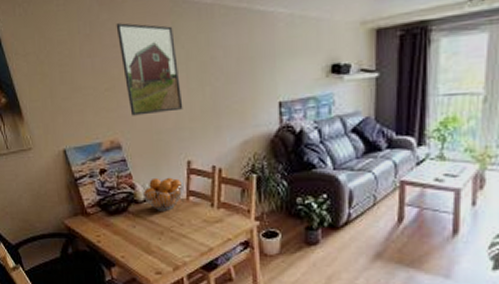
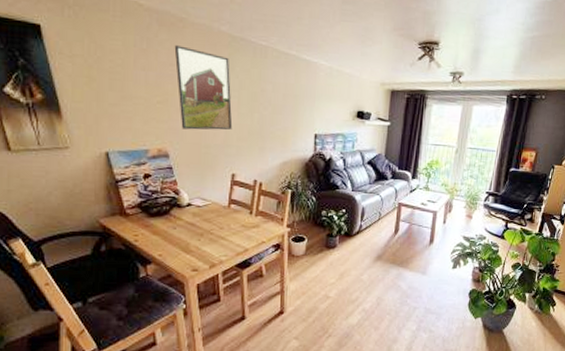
fruit basket: present [140,177,183,211] -> none [184,185,226,216]

